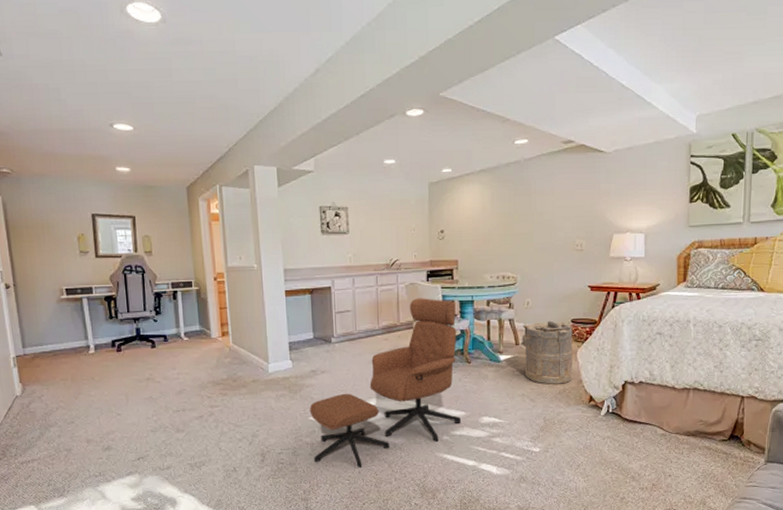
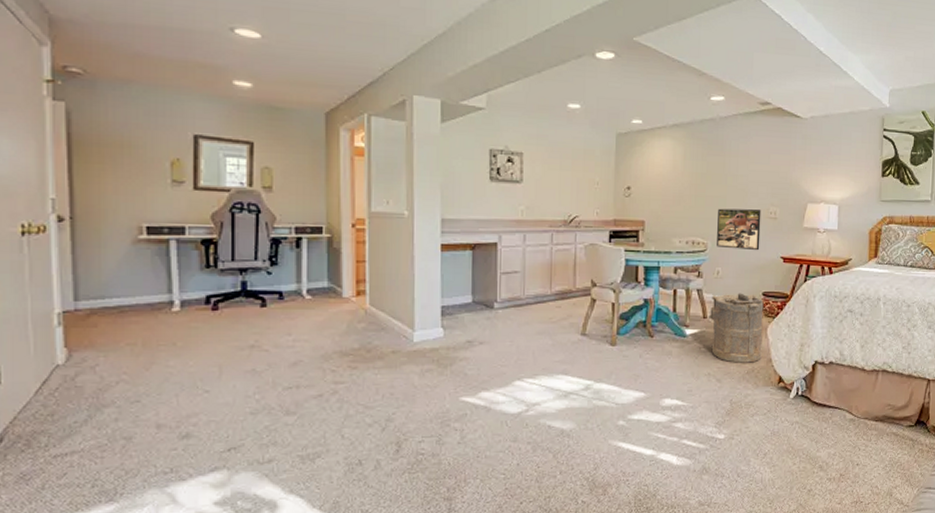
lounge chair: present [309,298,462,468] -> none [461,261,641,459]
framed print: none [526,243,568,282] -> present [717,208,761,251]

